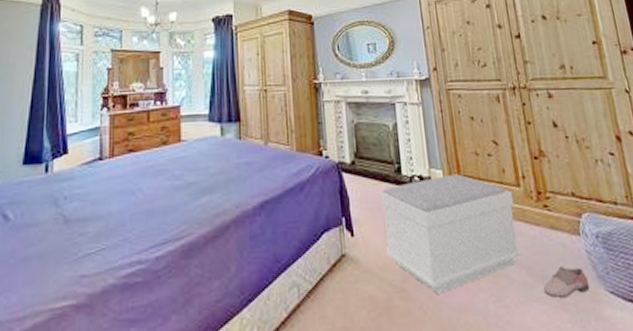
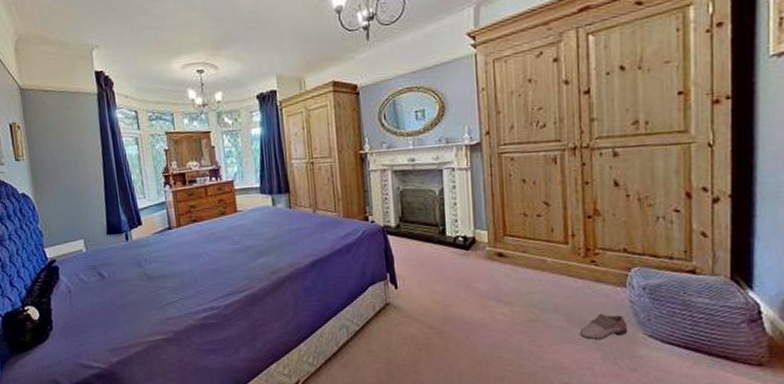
bench: present [380,174,521,294] -> none [423,234,561,335]

